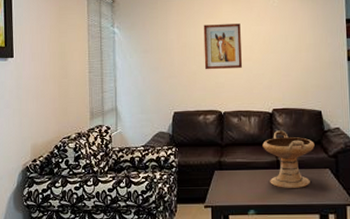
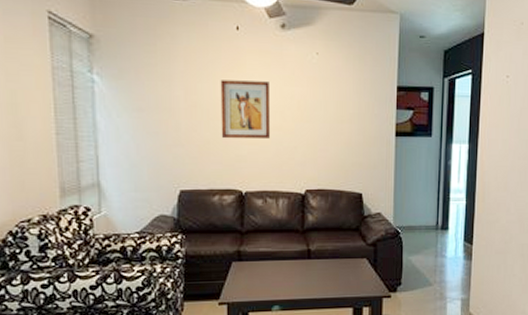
decorative bowl: present [262,130,315,189] -> none [292,215,352,282]

